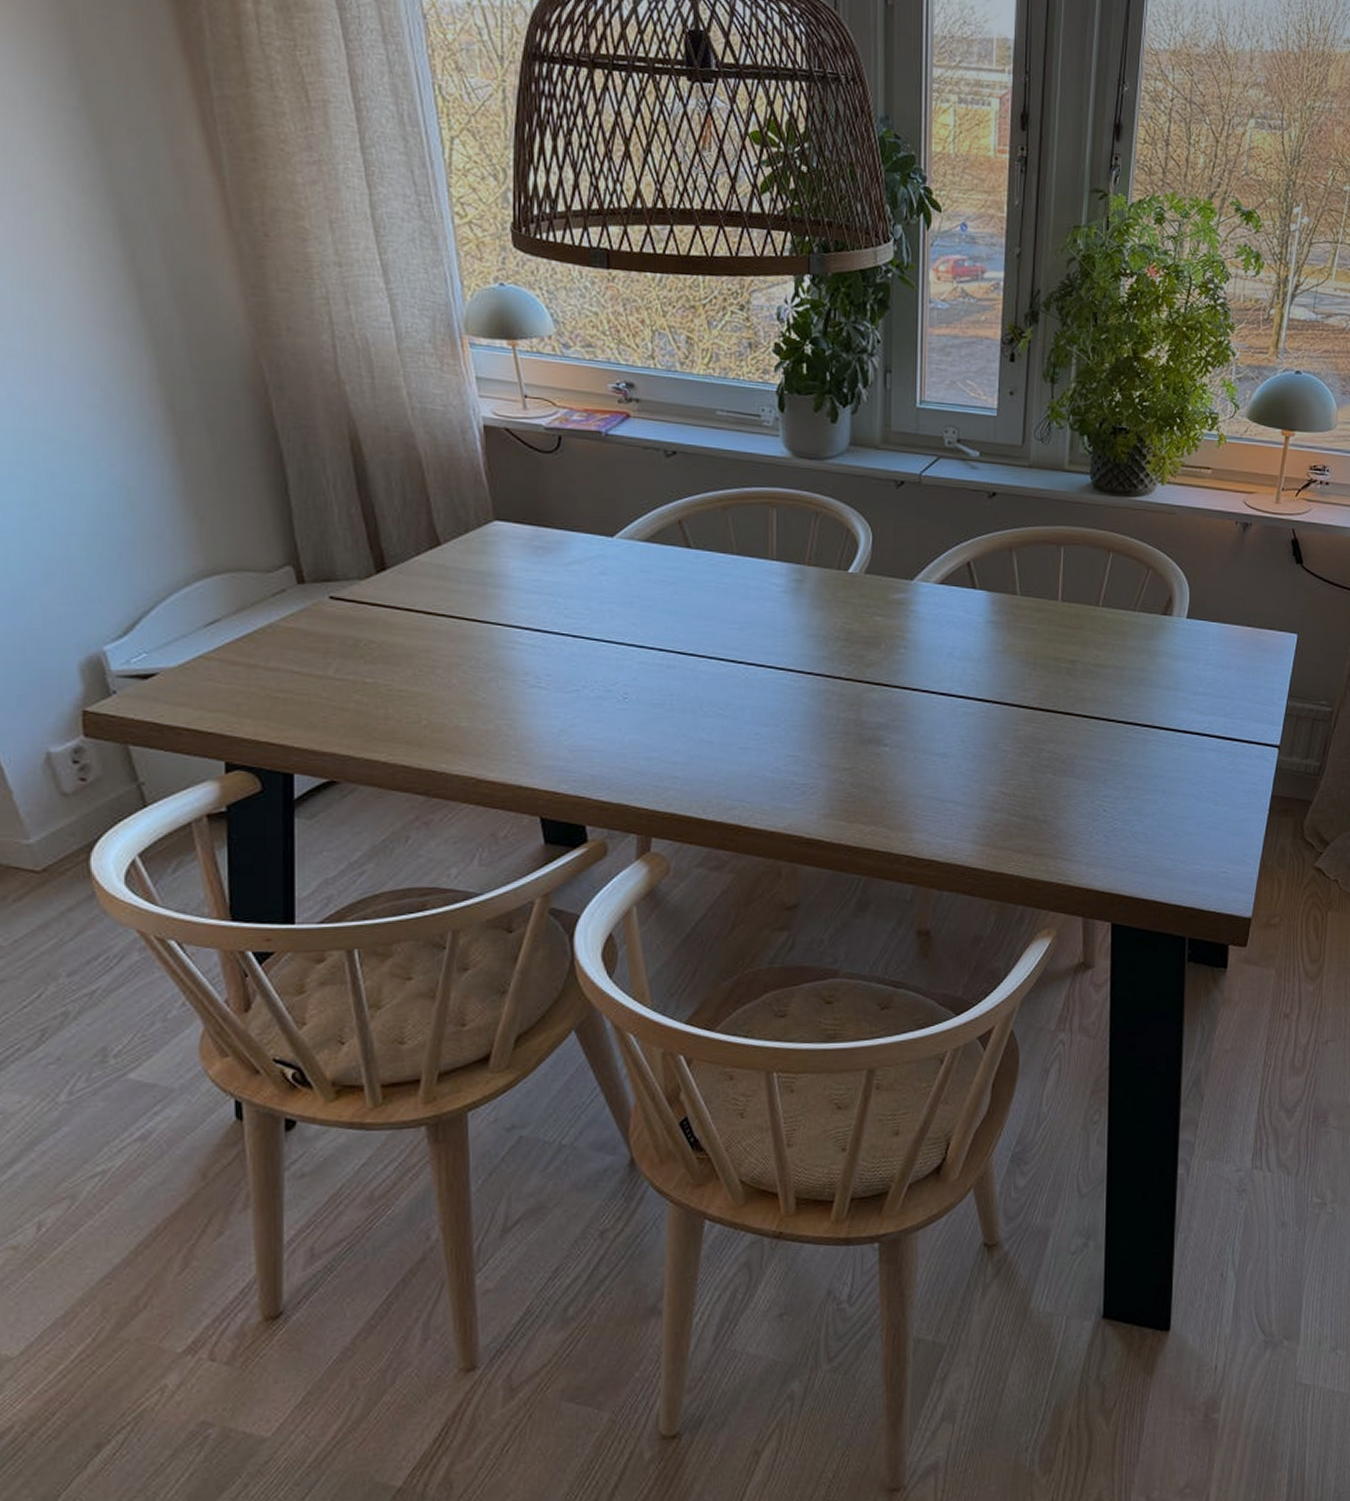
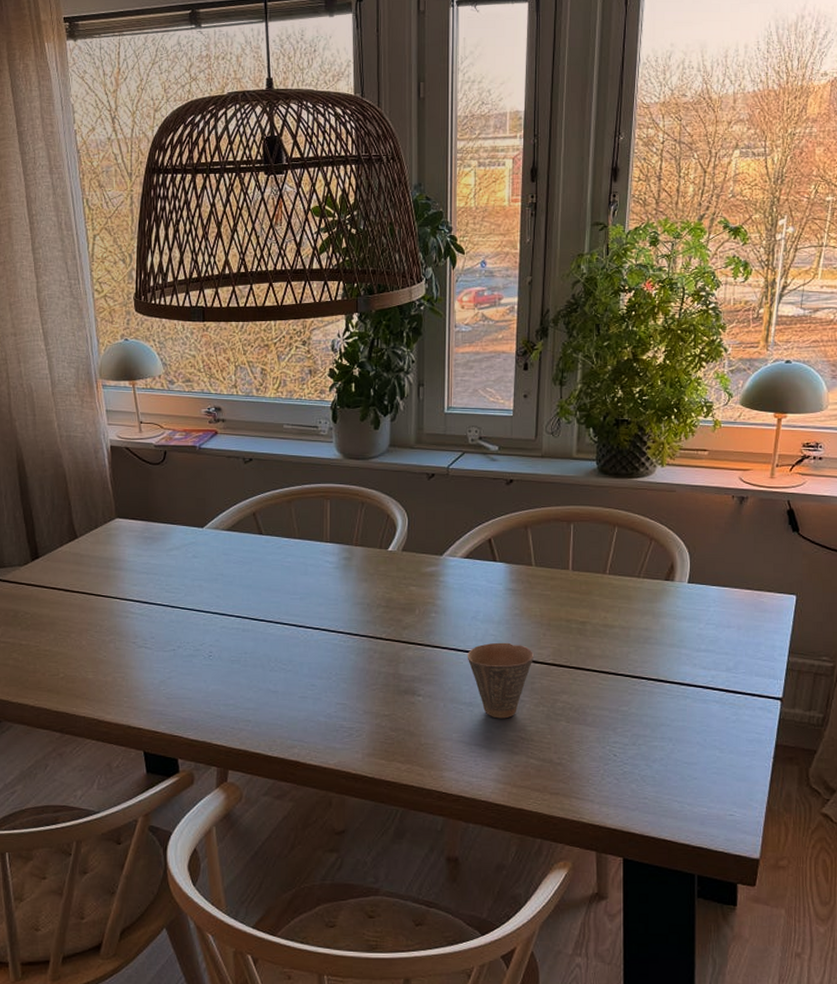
cup: none [941,683,1017,771] -> present [467,642,533,719]

